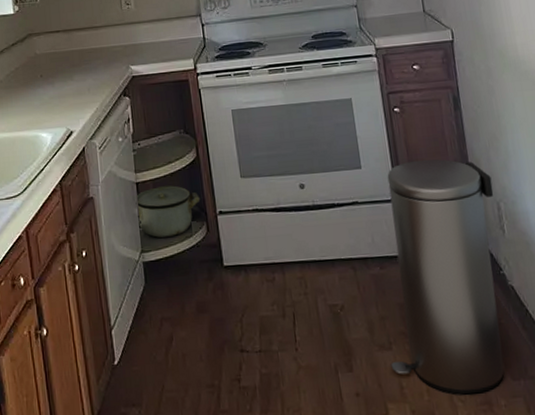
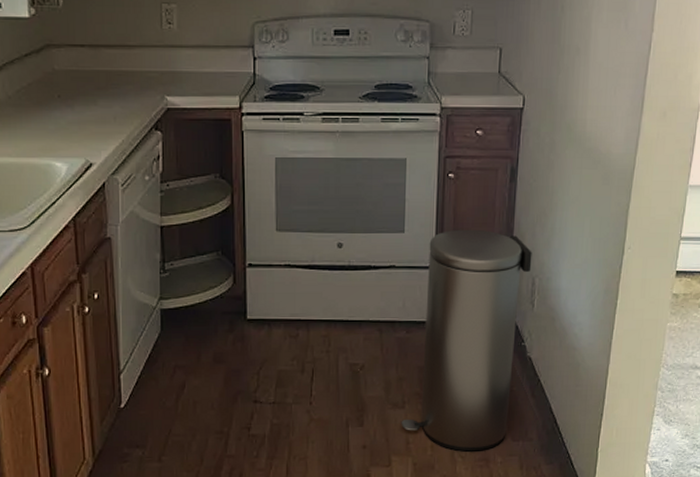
cooking pot: present [135,185,200,238] -> none [158,233,230,285]

